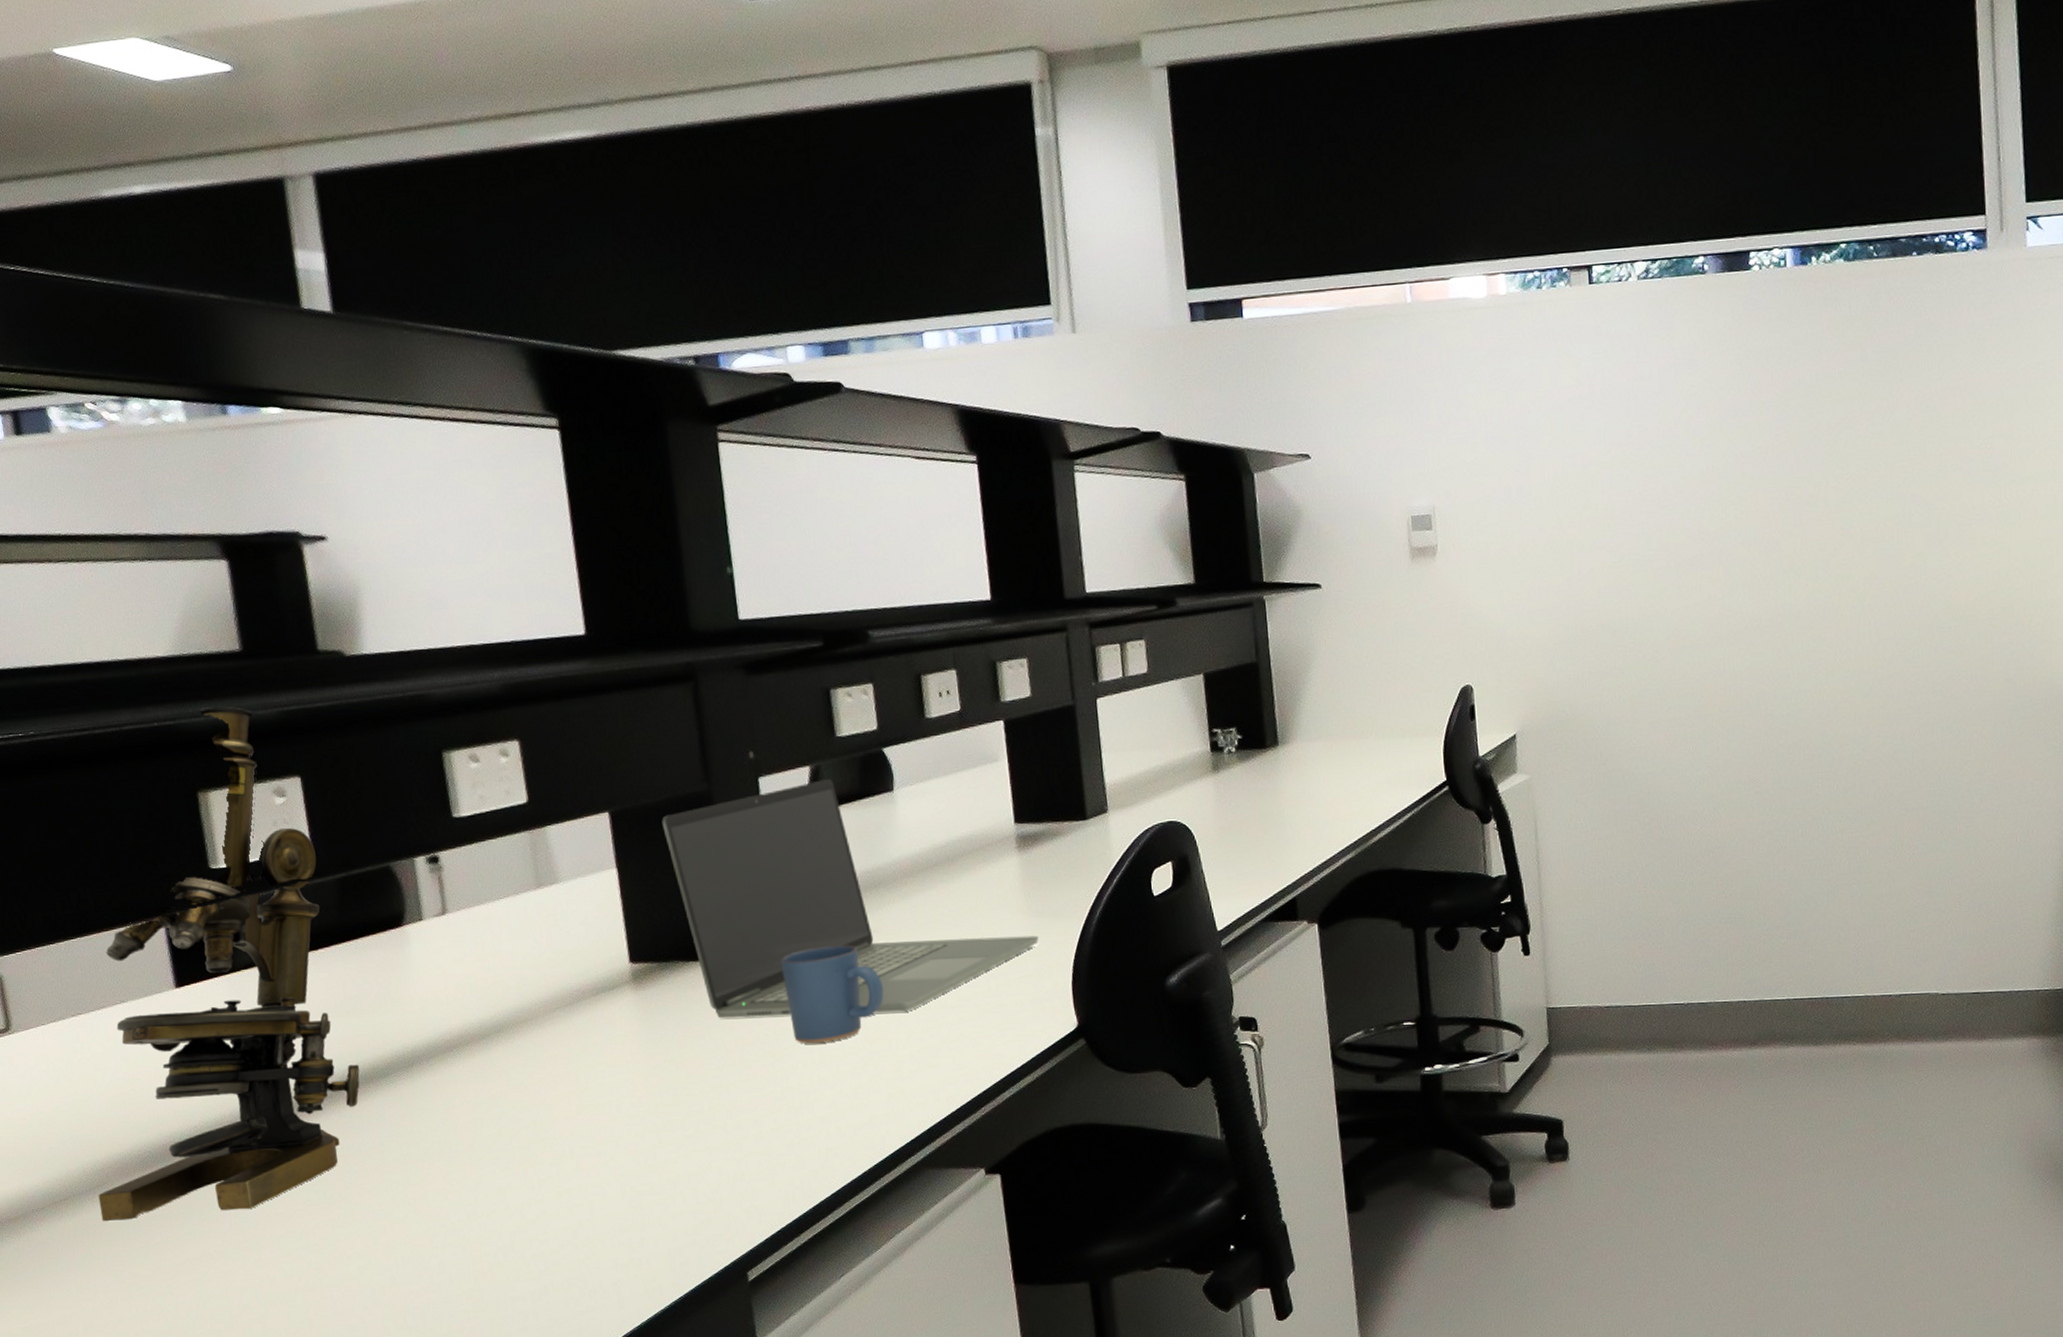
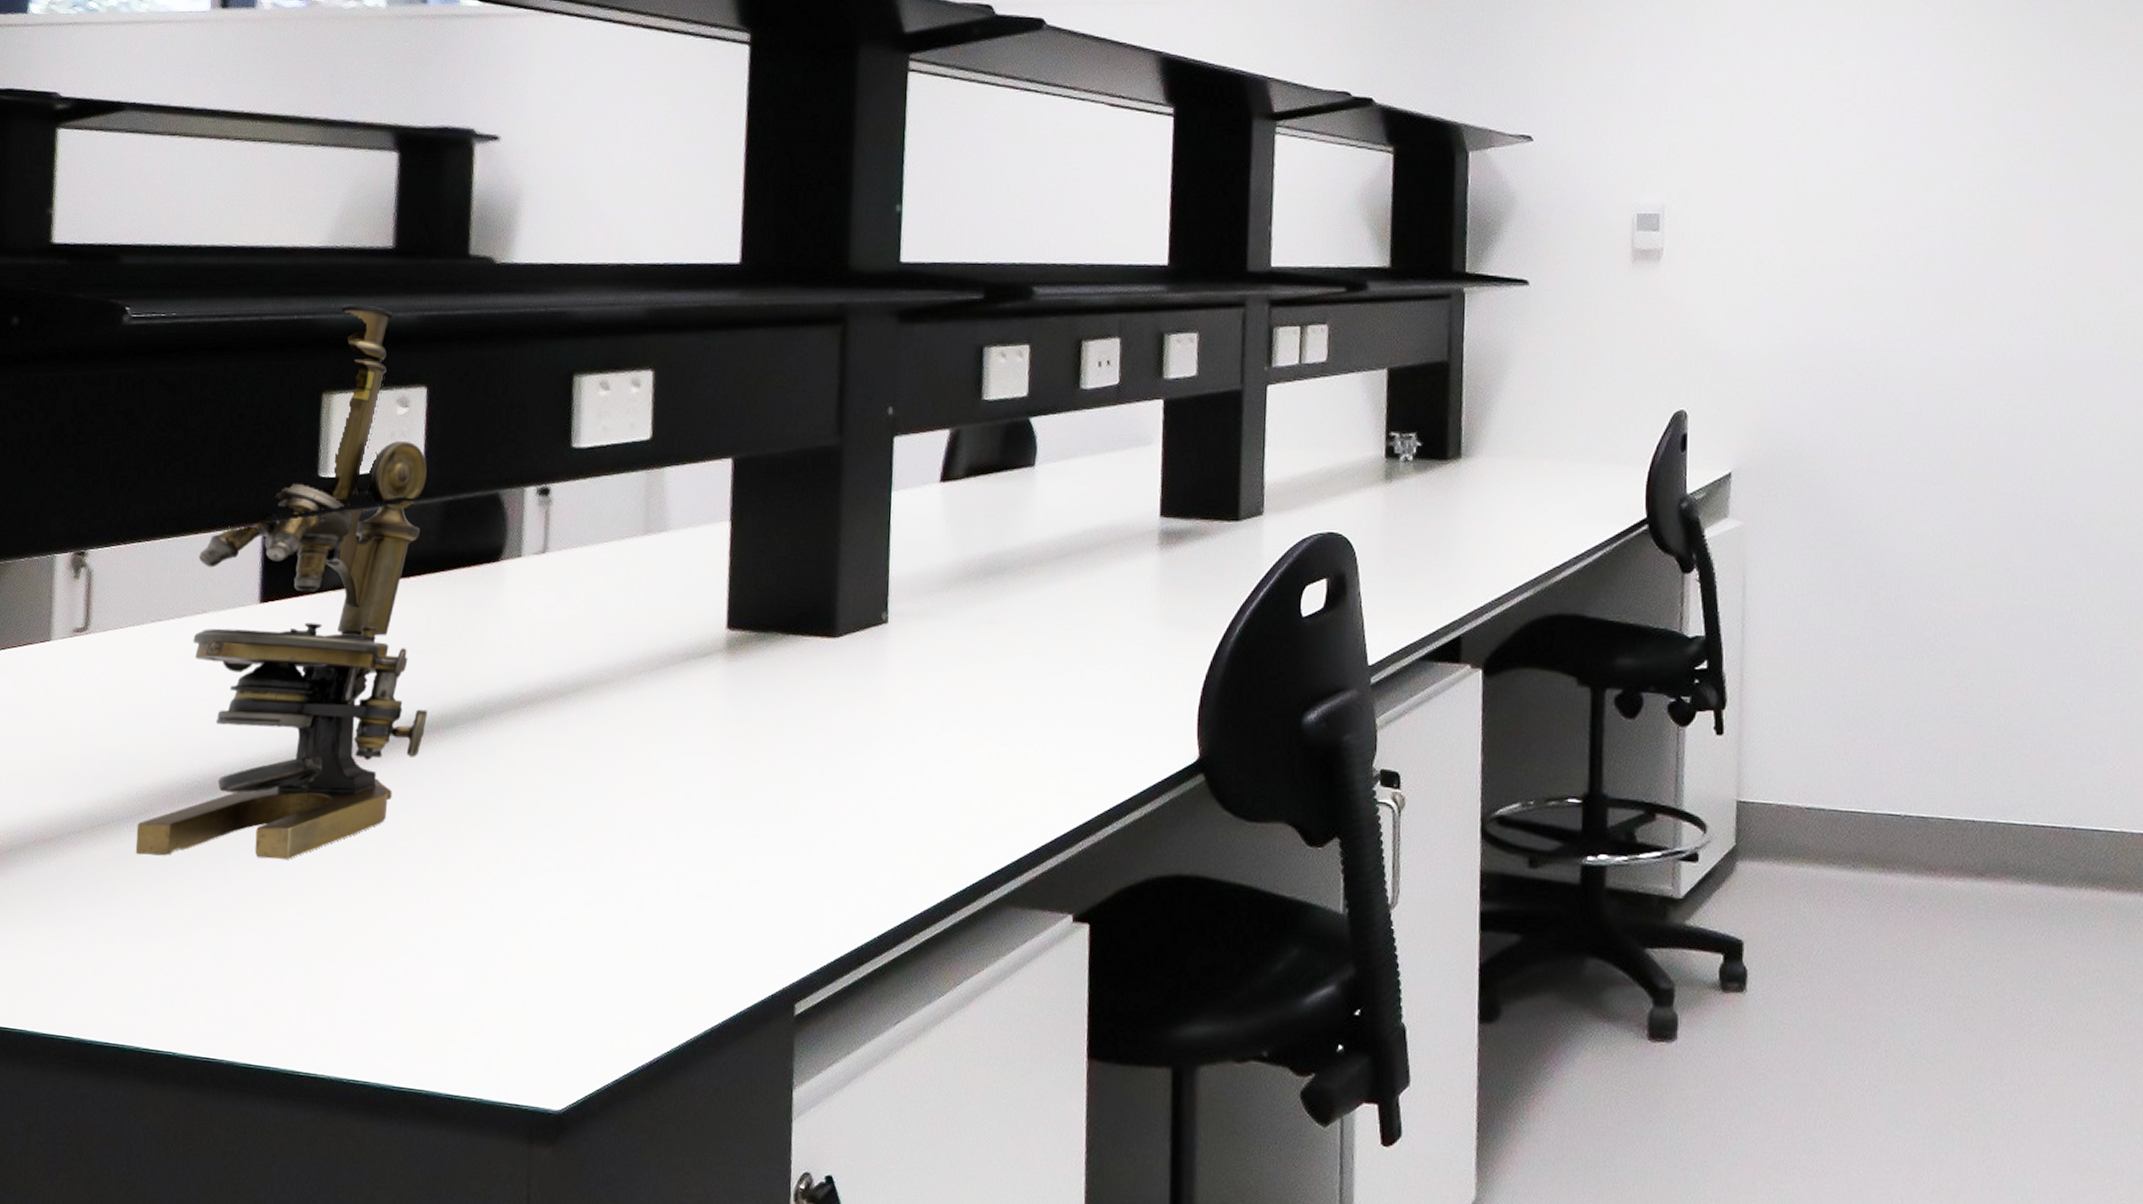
laptop: present [662,778,1039,1019] -> none [785,445,1168,718]
mug: present [780,945,884,1044] -> none [885,633,991,745]

